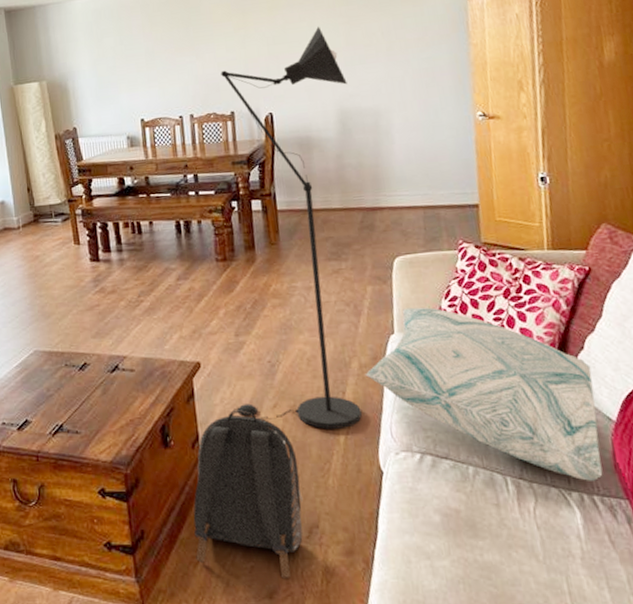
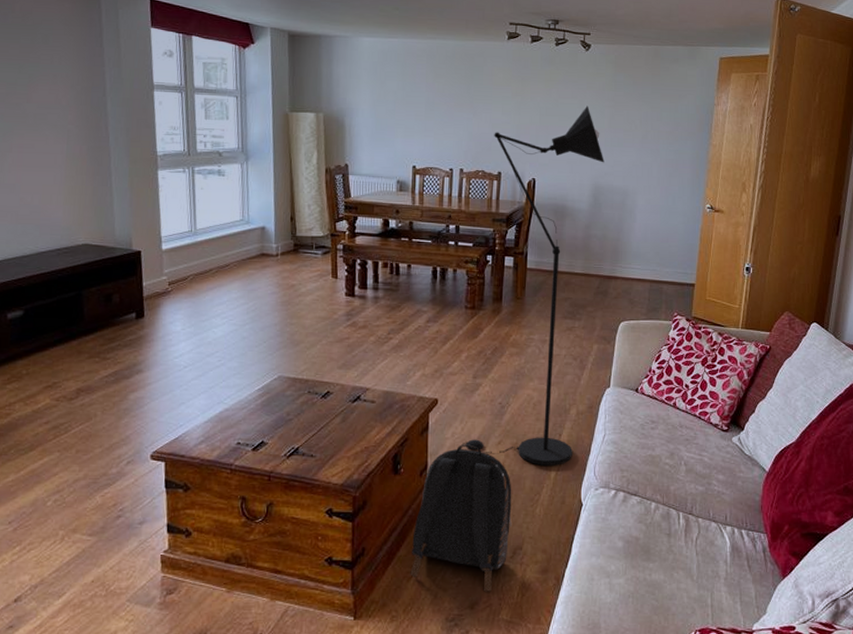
decorative pillow: present [364,307,603,481] -> none [580,366,757,518]

